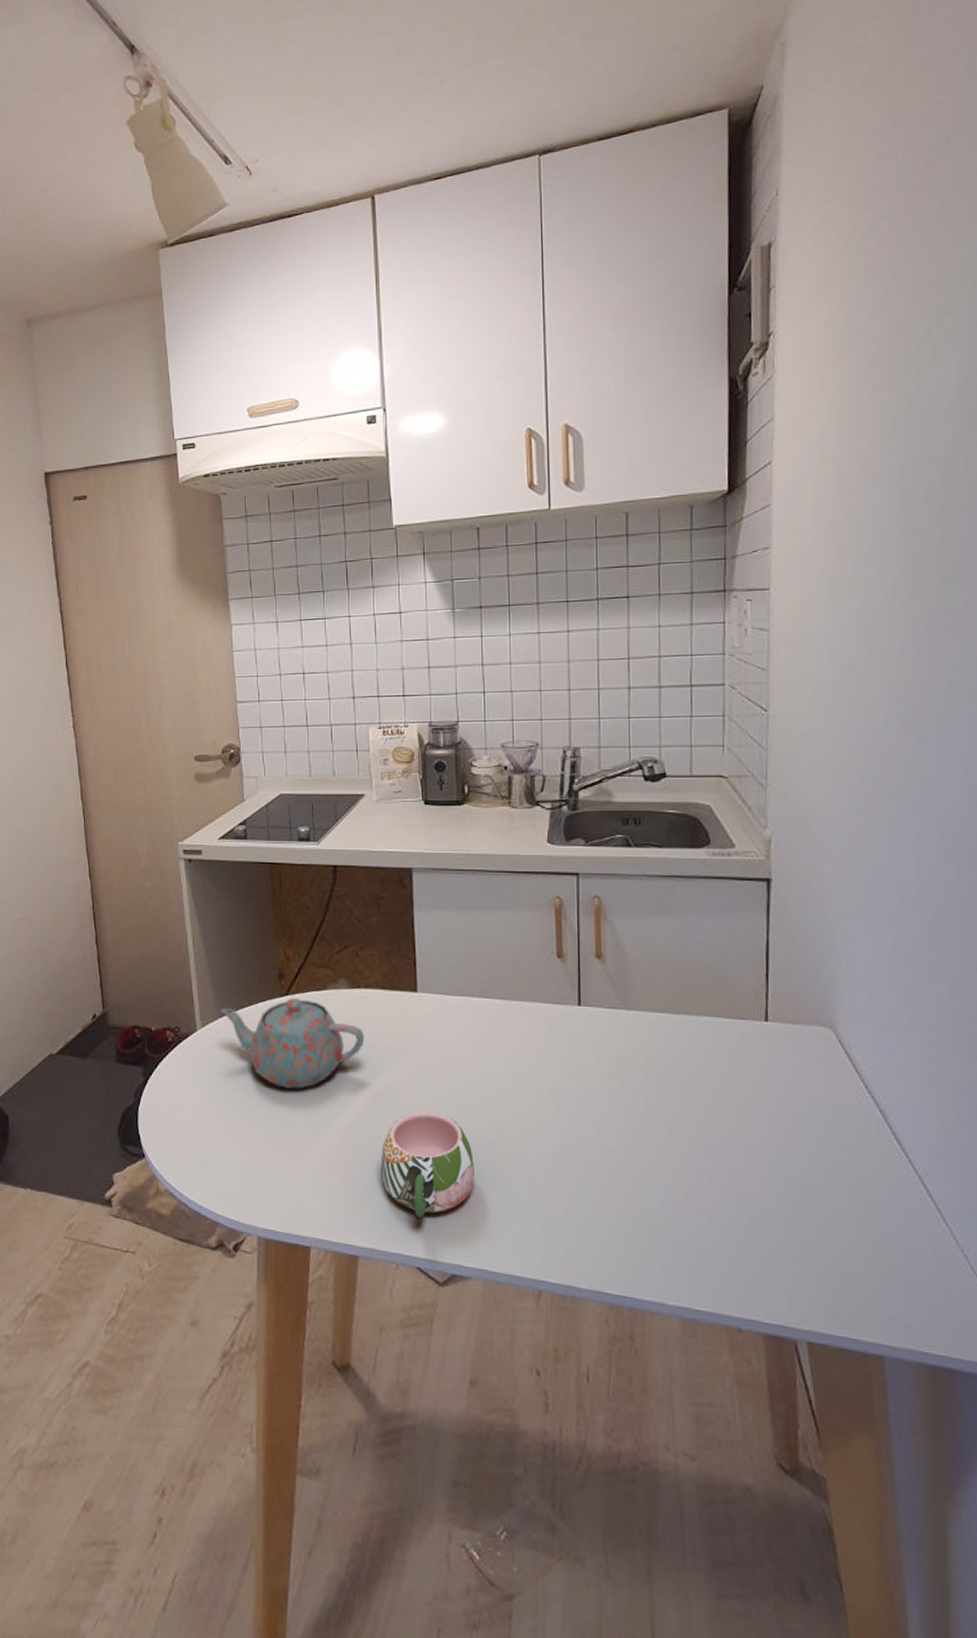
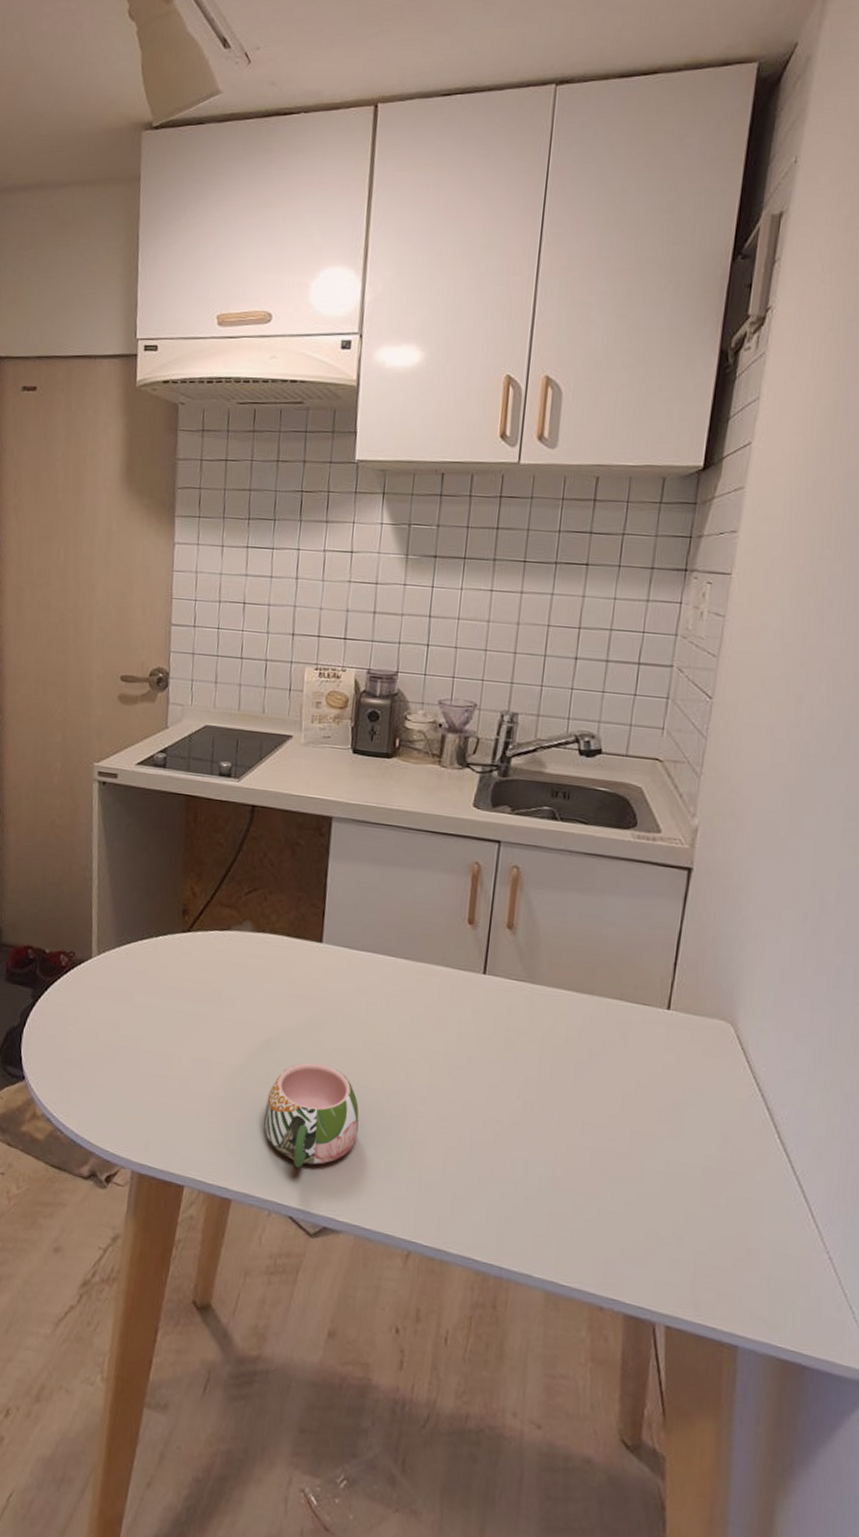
teapot: present [220,997,365,1089] -> none [118,935,264,1028]

